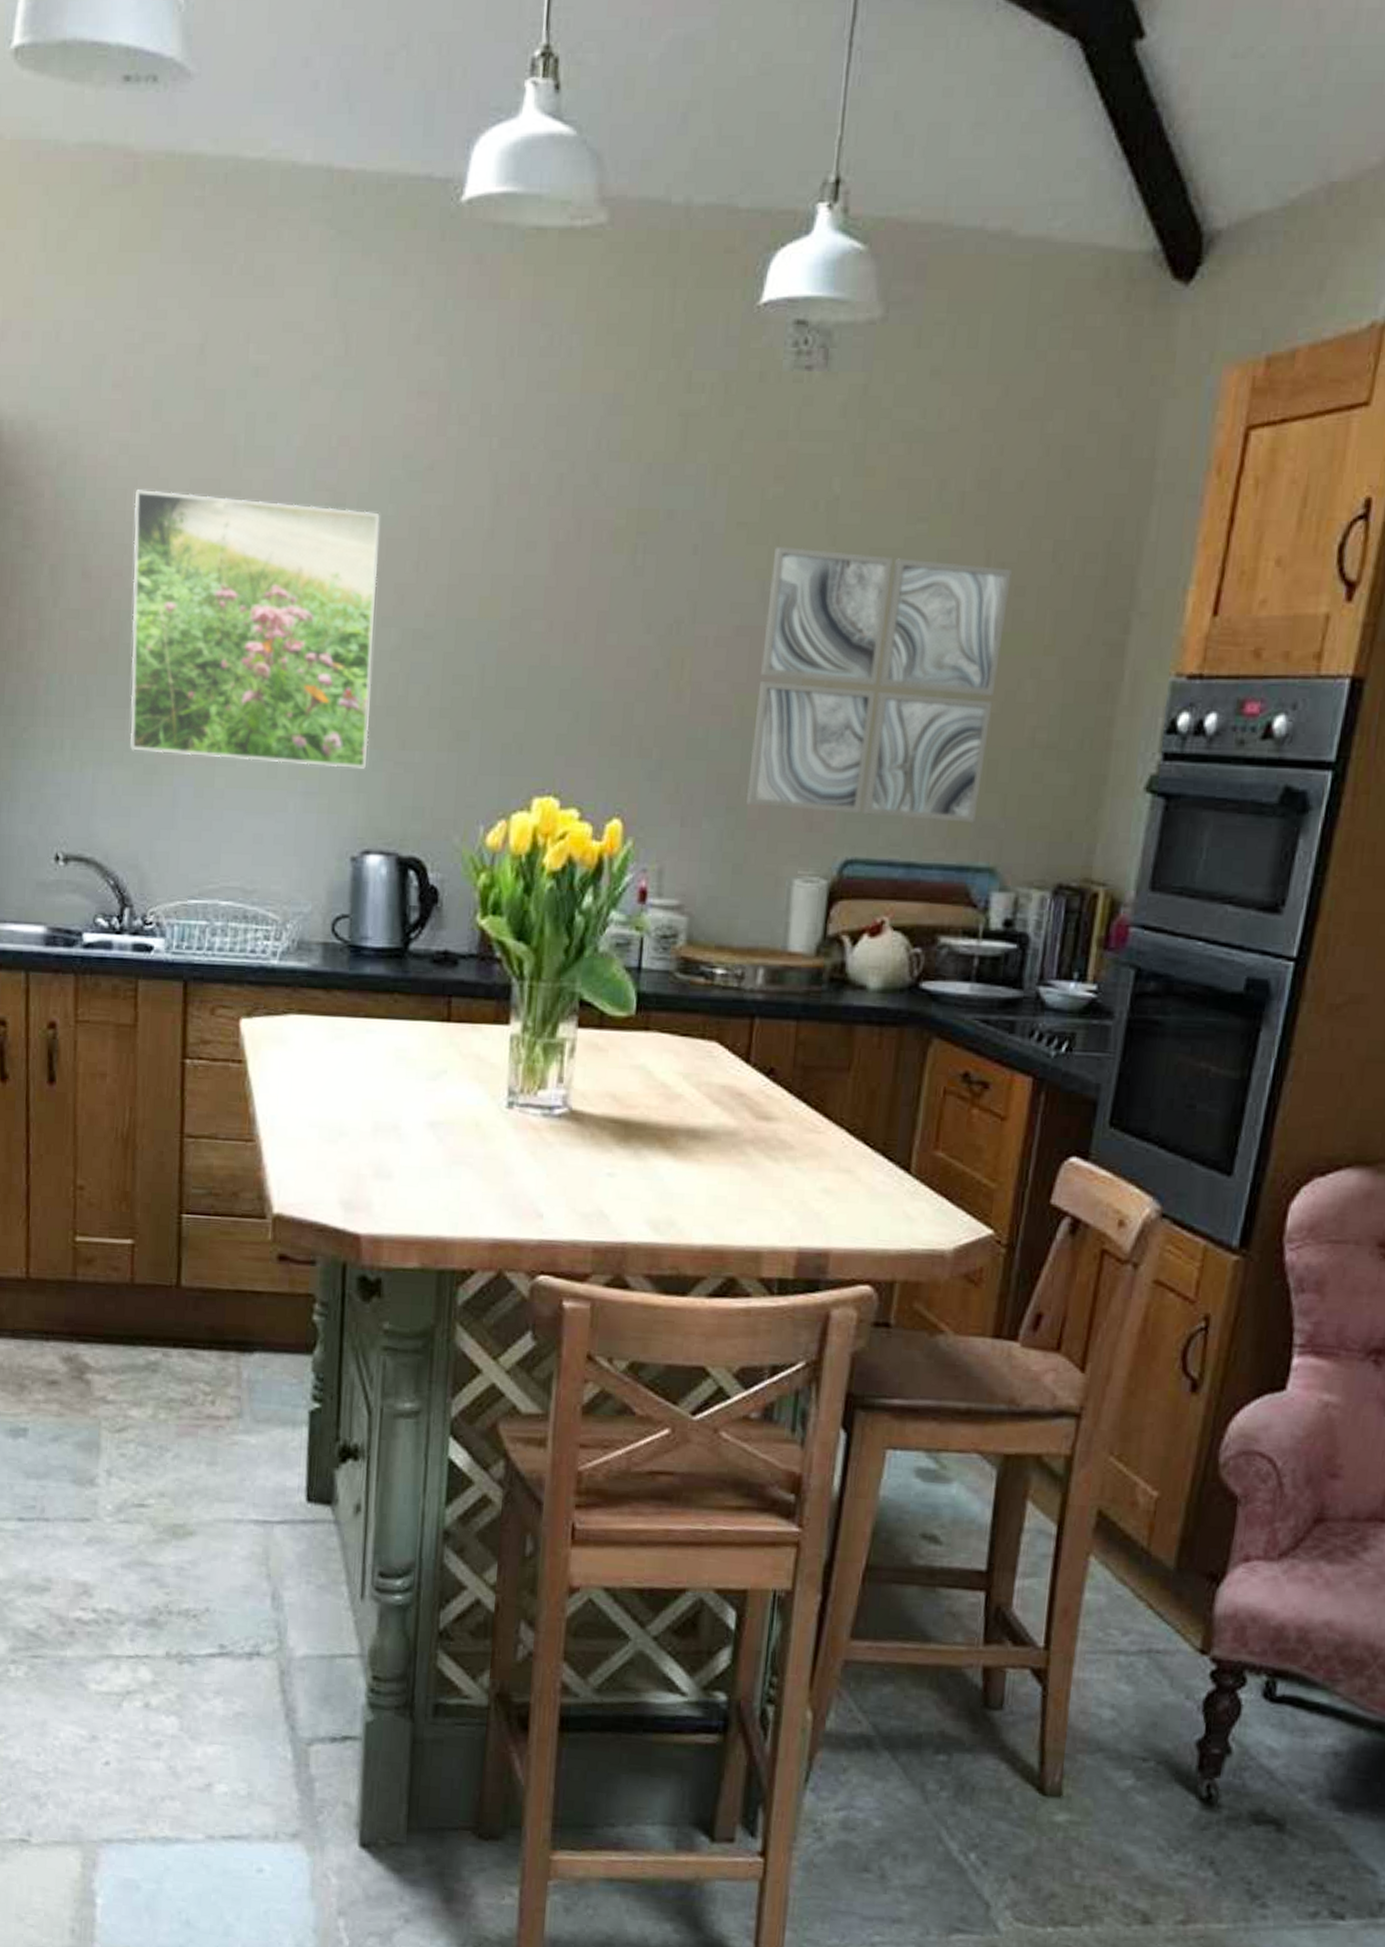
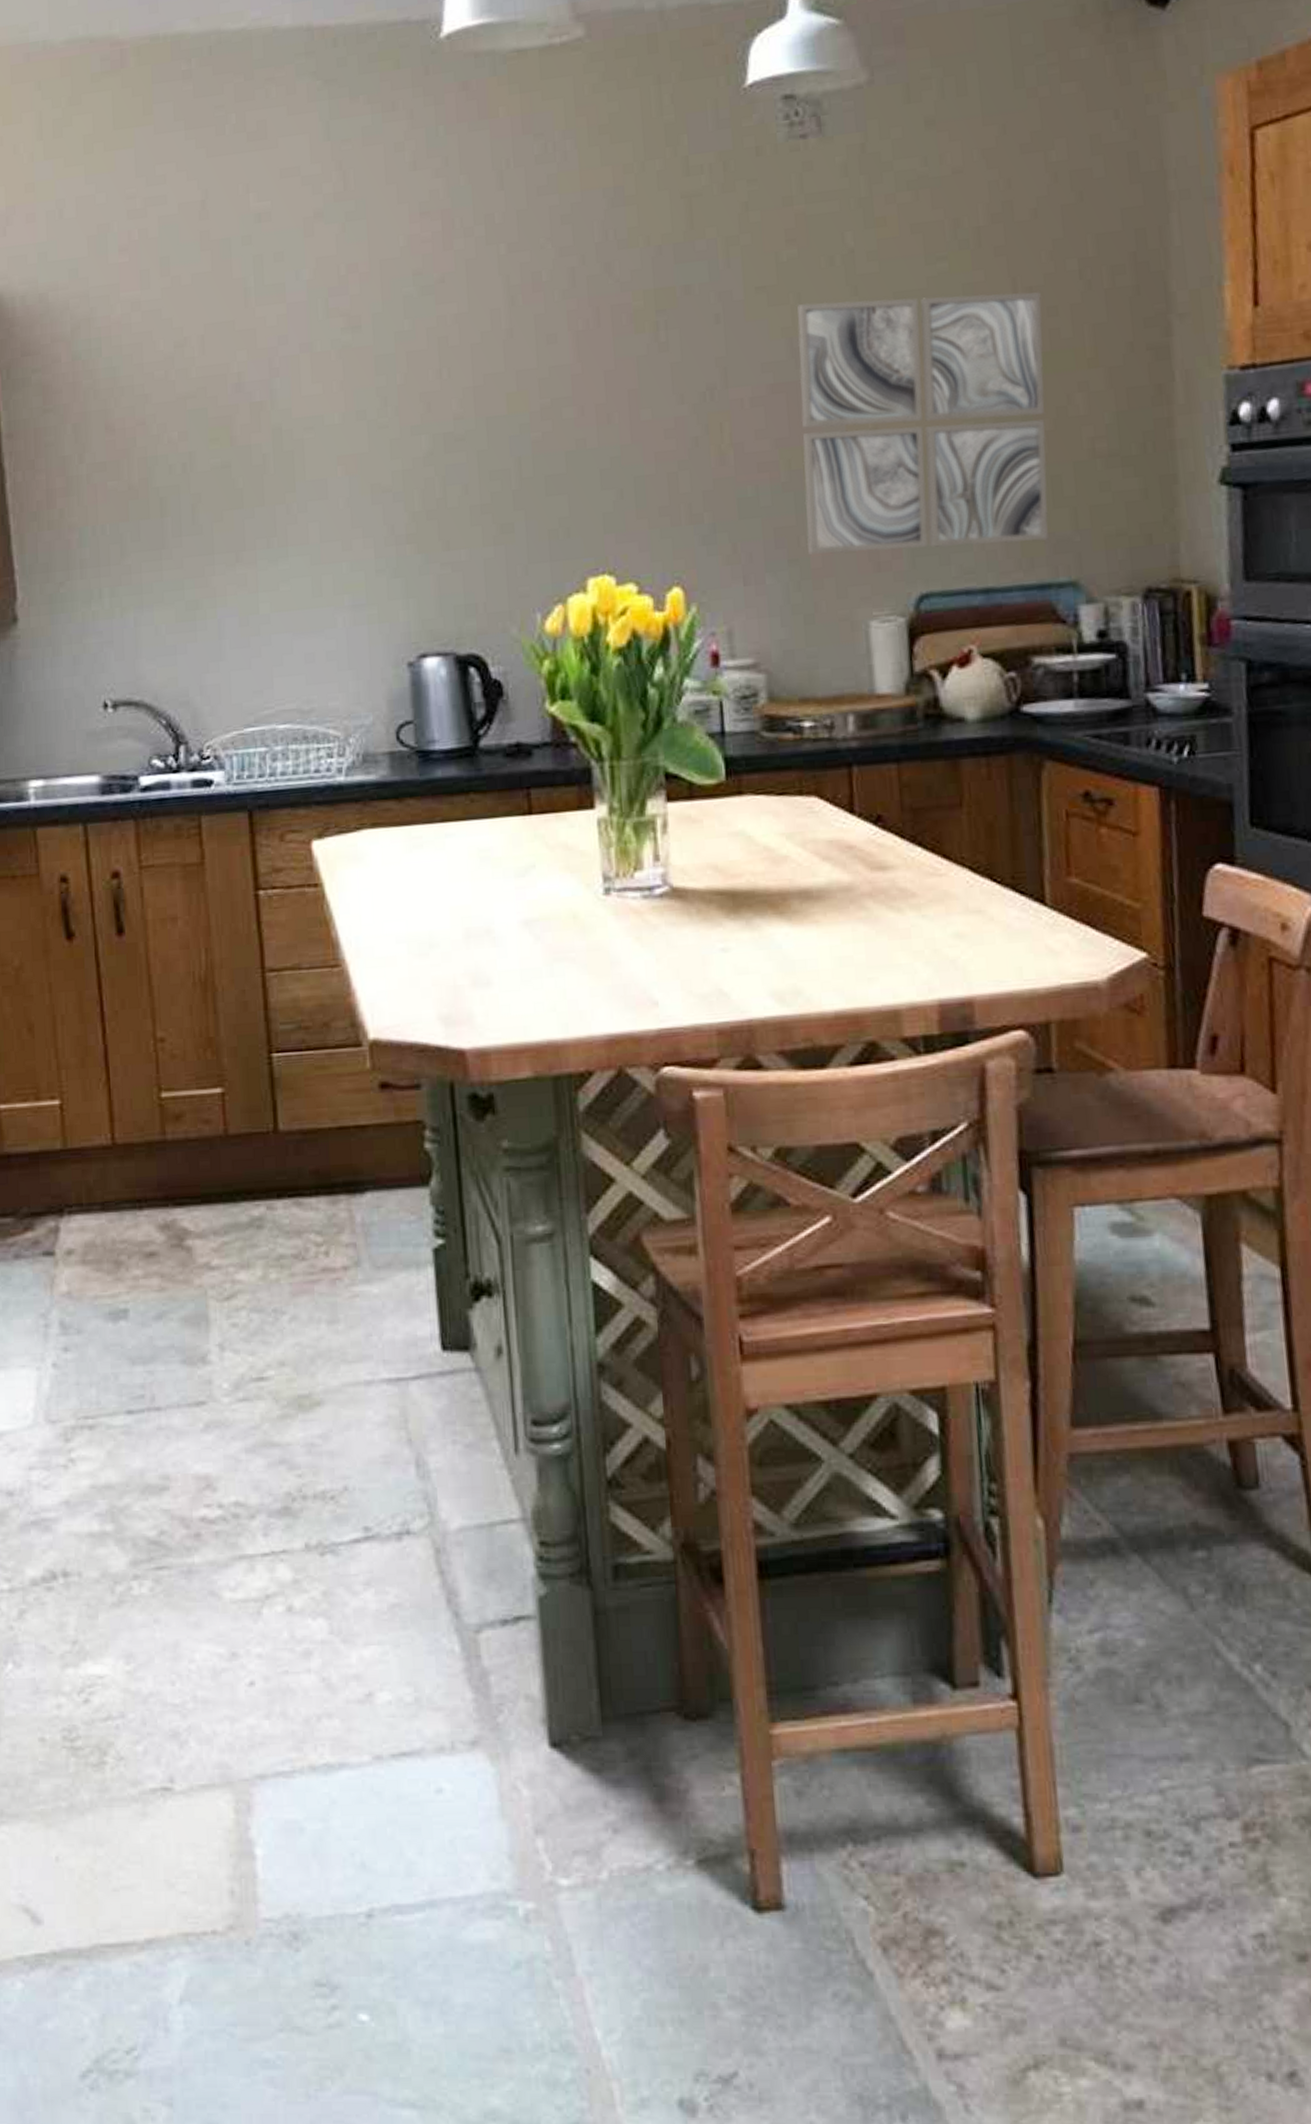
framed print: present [130,490,380,769] -> none [151,329,412,590]

